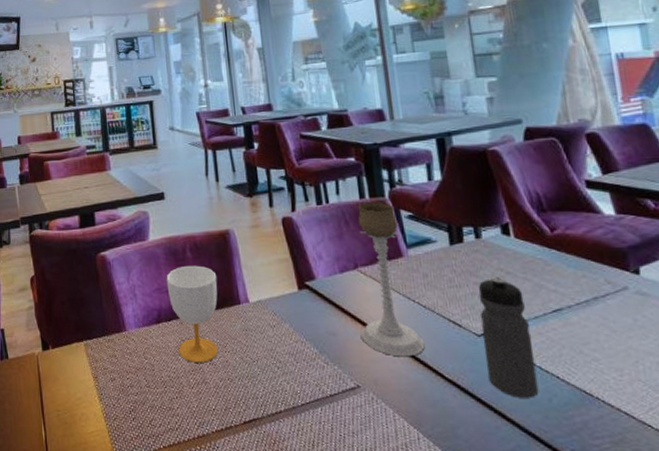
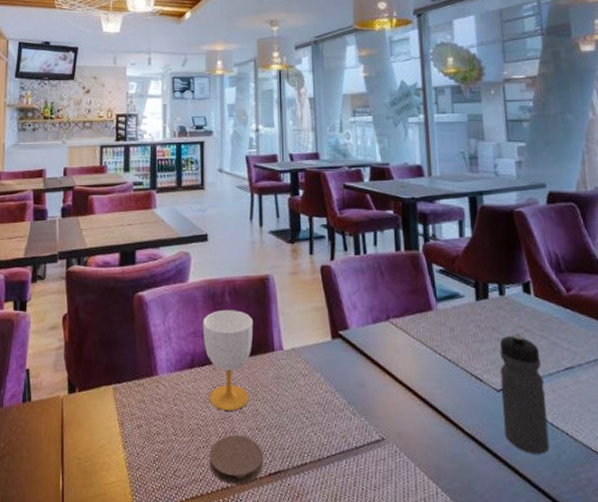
coaster: none [183,385,238,433] -> present [209,435,263,485]
candle holder: present [357,202,425,357] -> none [389,255,448,410]

